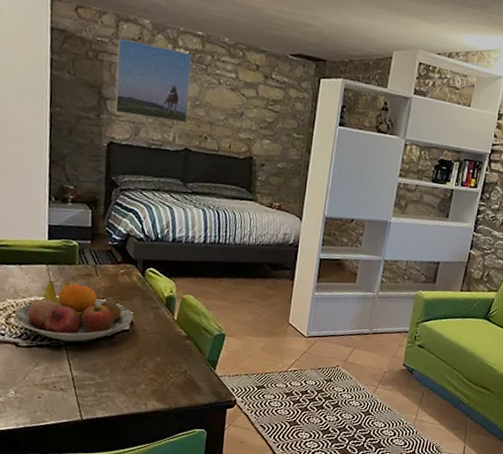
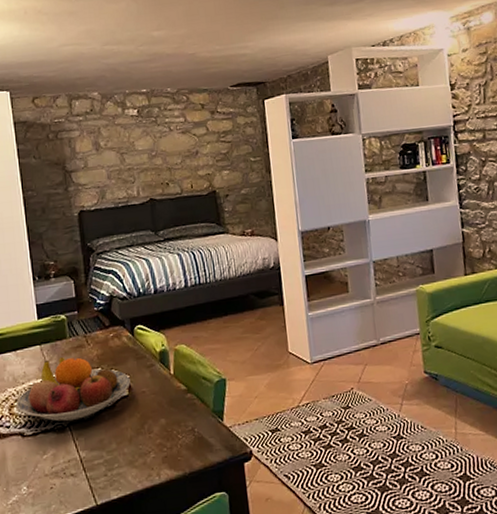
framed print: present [115,37,193,124] -> none [72,110,147,182]

